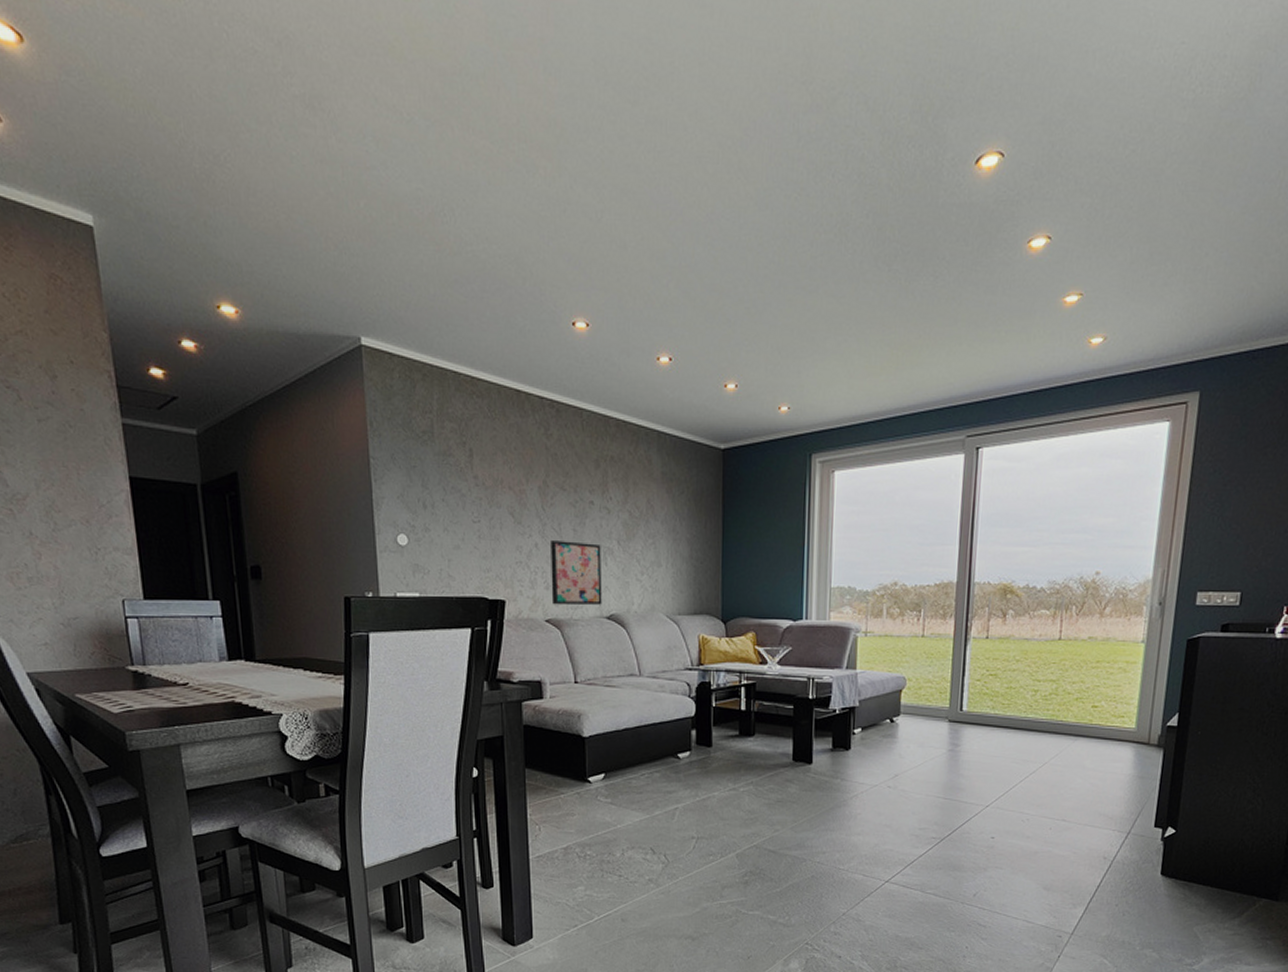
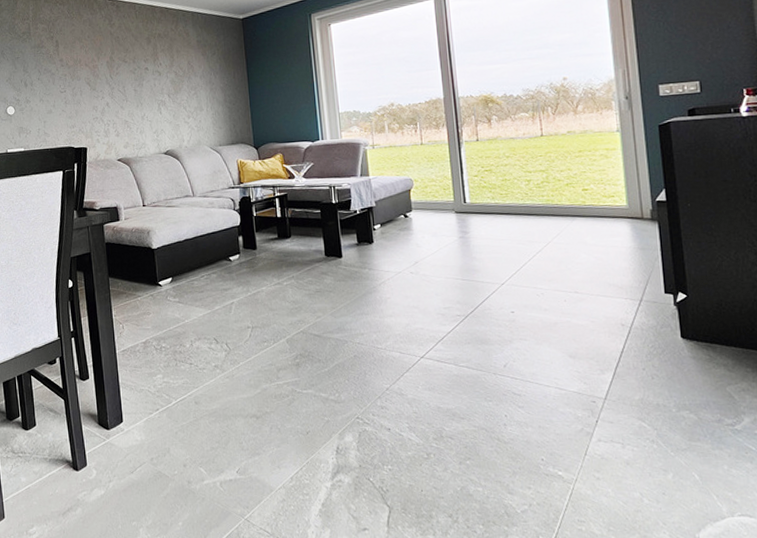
wall art: present [551,541,602,605] -> none [118,98,160,148]

